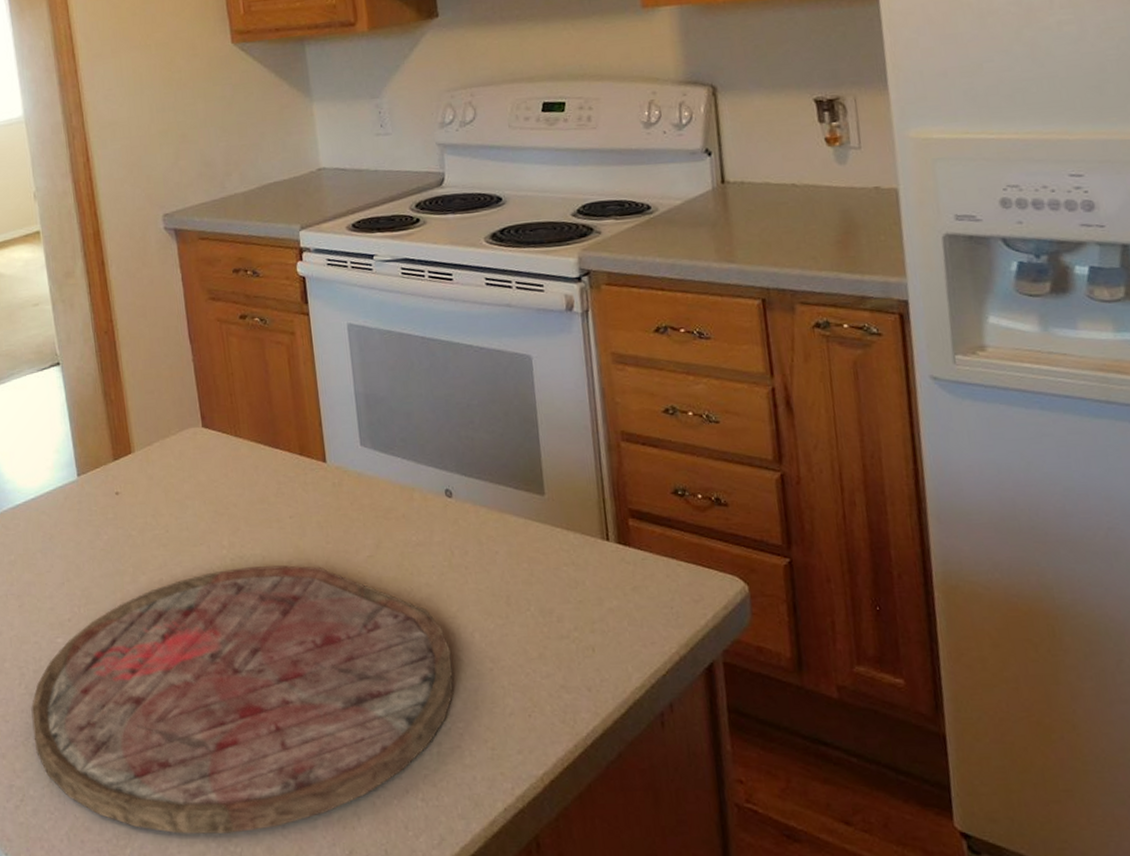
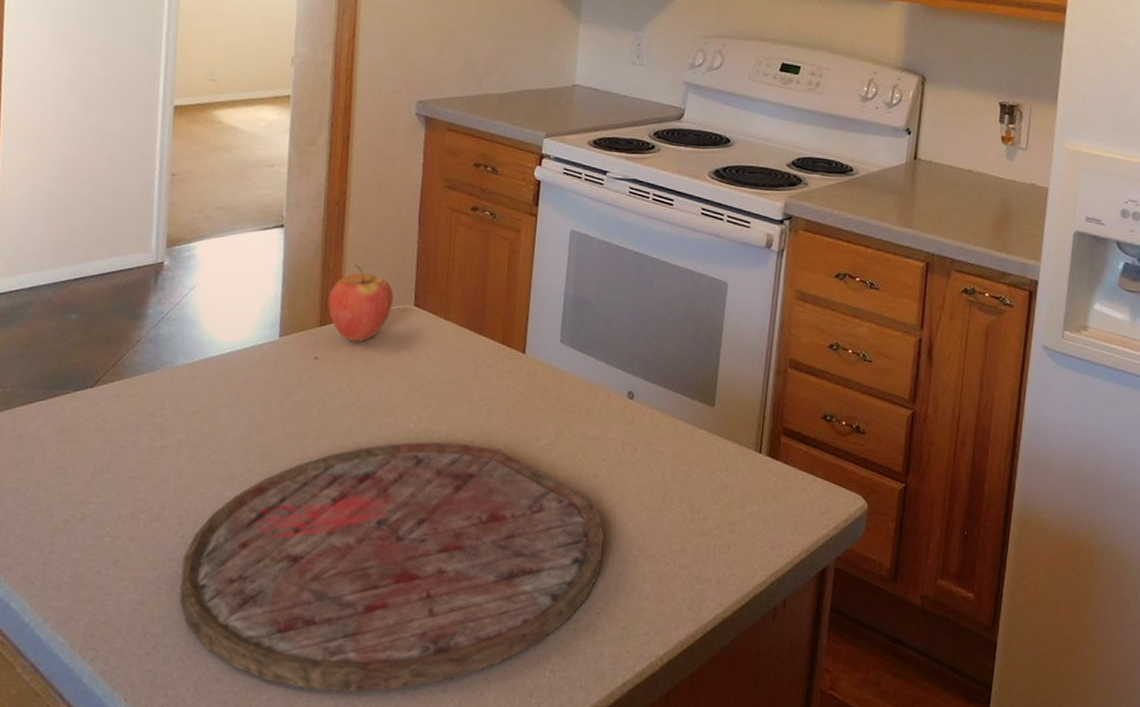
fruit: none [116,392,181,473] -> present [327,264,394,343]

